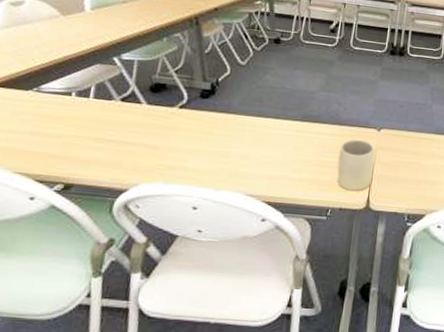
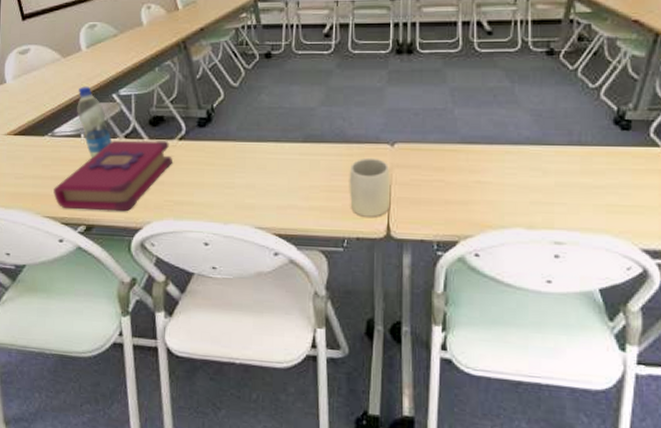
book: none [30,102,170,173] -> present [53,140,172,212]
bottle: none [70,46,107,118] -> present [77,86,112,159]

